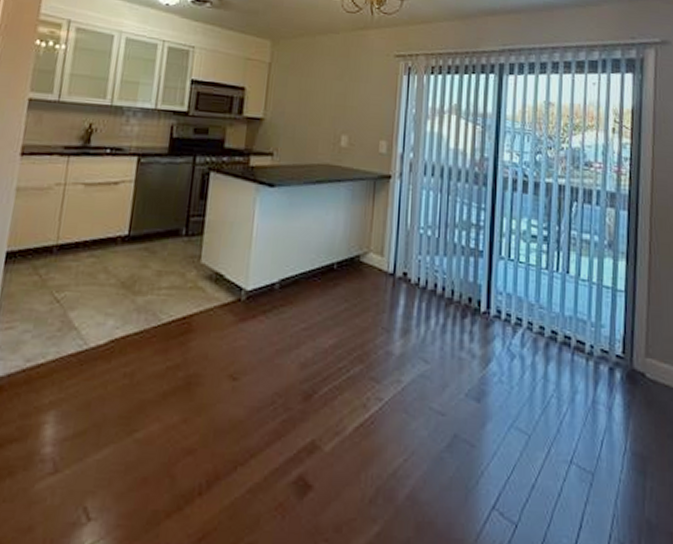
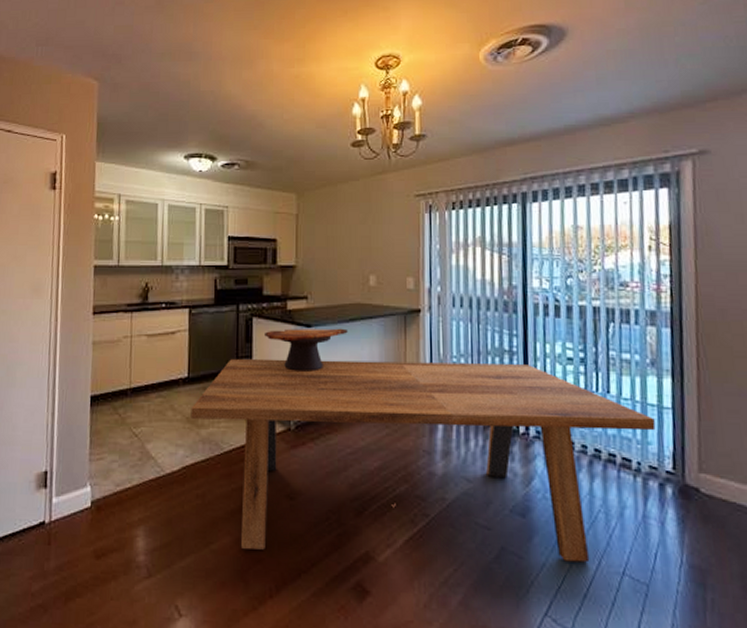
dining table: none [126,216,609,451] -> present [190,358,656,563]
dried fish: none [222,187,313,236] -> present [265,328,348,372]

